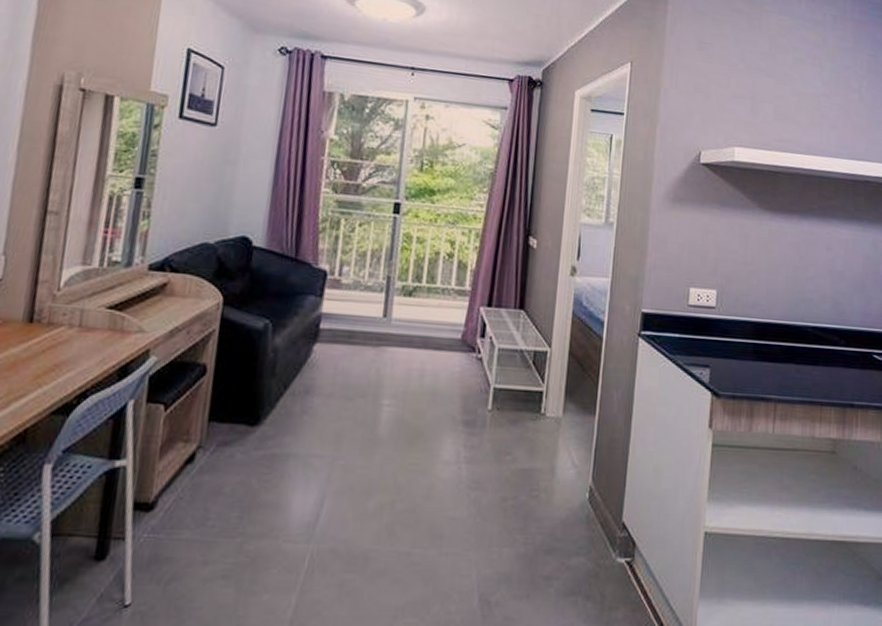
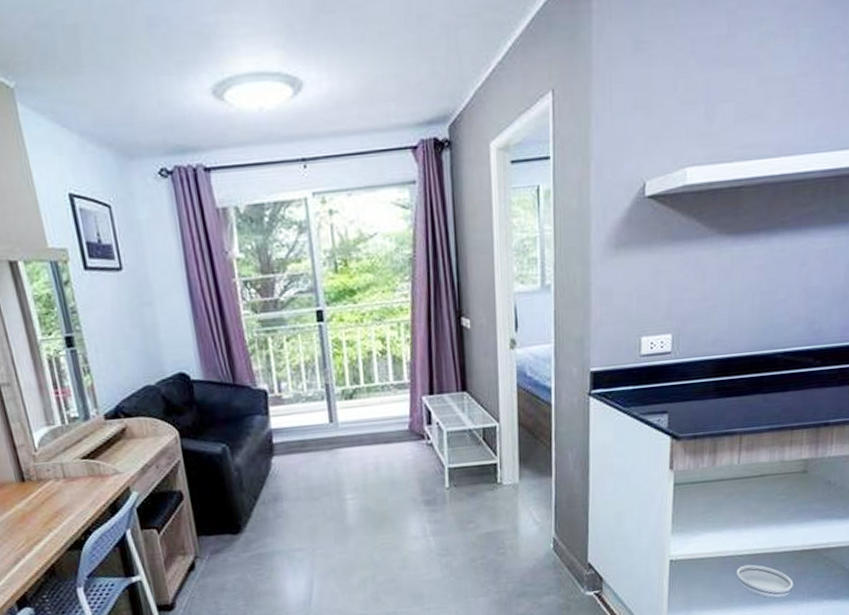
bowl: none [770,550,825,595] -> present [737,564,794,598]

